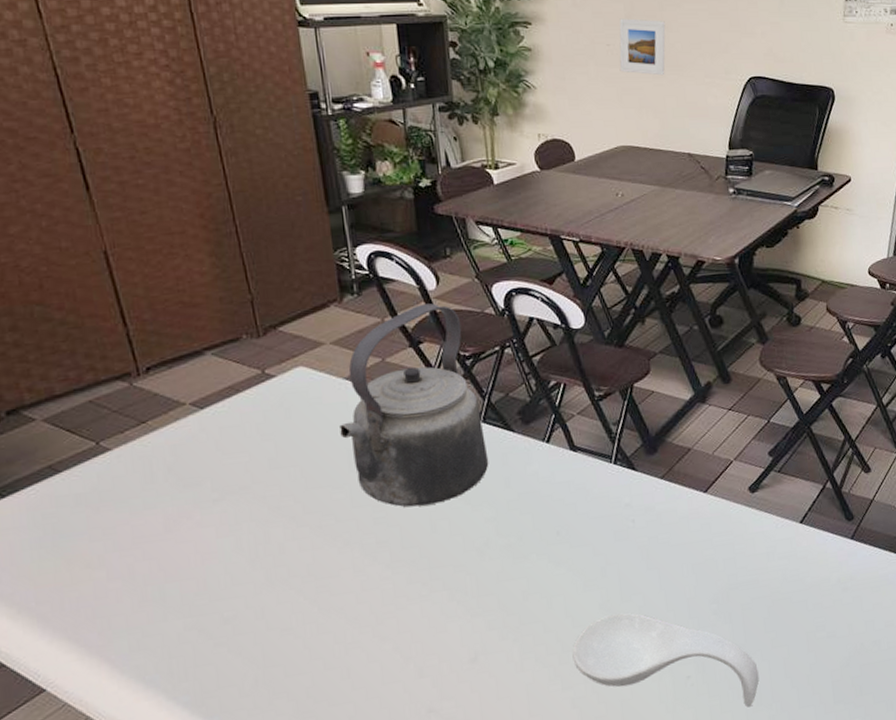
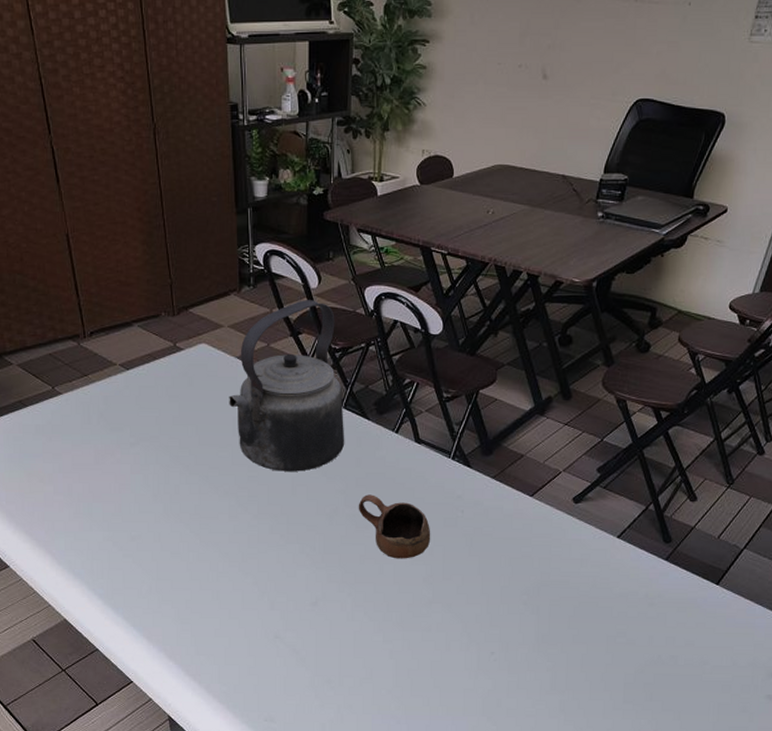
cup: none [513,517,602,589] -> present [358,494,431,559]
spoon rest: present [572,612,759,707] -> none [395,588,557,689]
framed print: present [619,18,666,76] -> none [507,37,559,96]

